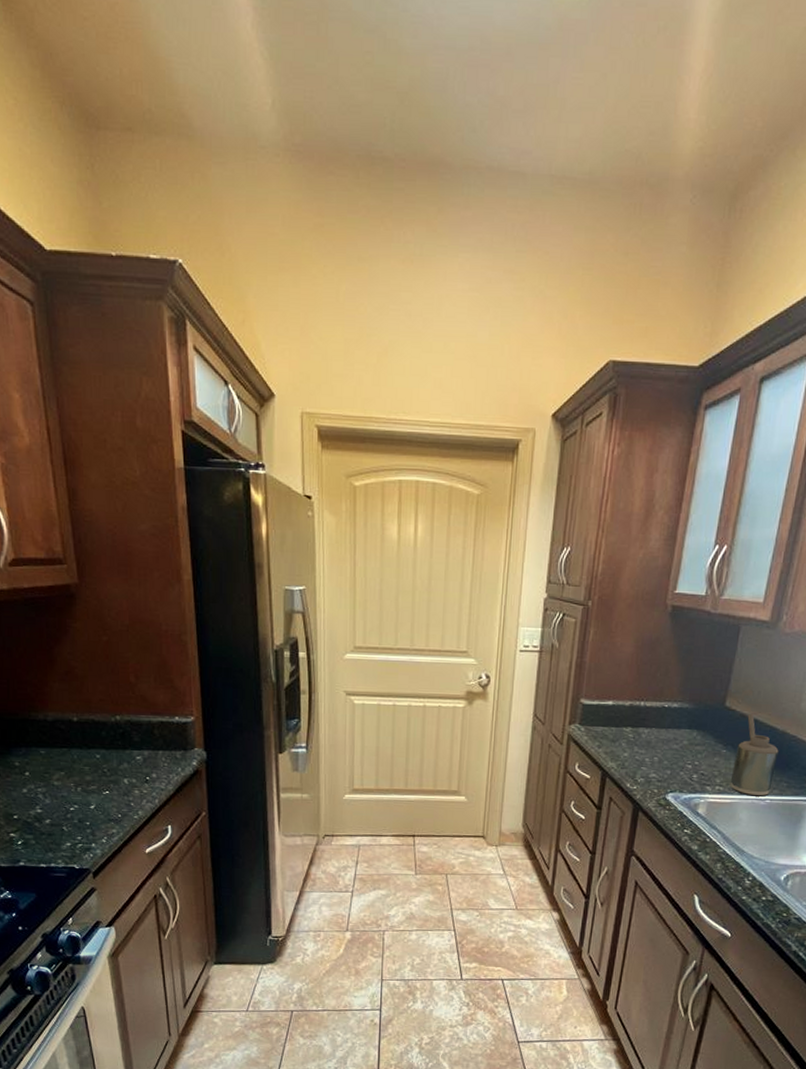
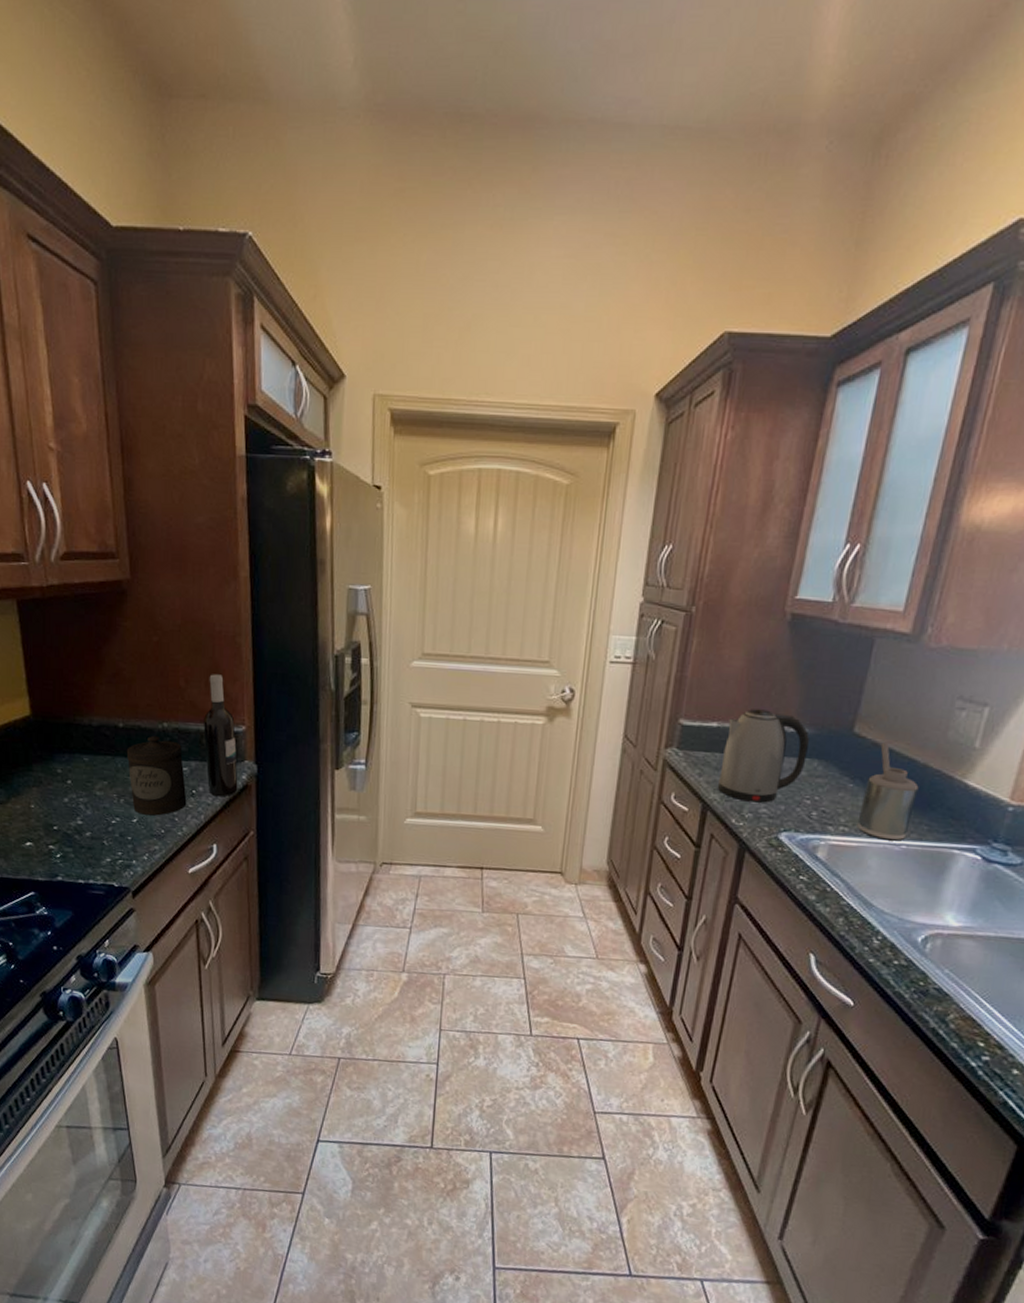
canister: none [81,728,142,802] -> present [126,735,187,816]
wine bottle: none [154,670,189,782] -> present [203,674,238,797]
kettle: none [614,688,689,769] -> present [717,709,809,803]

